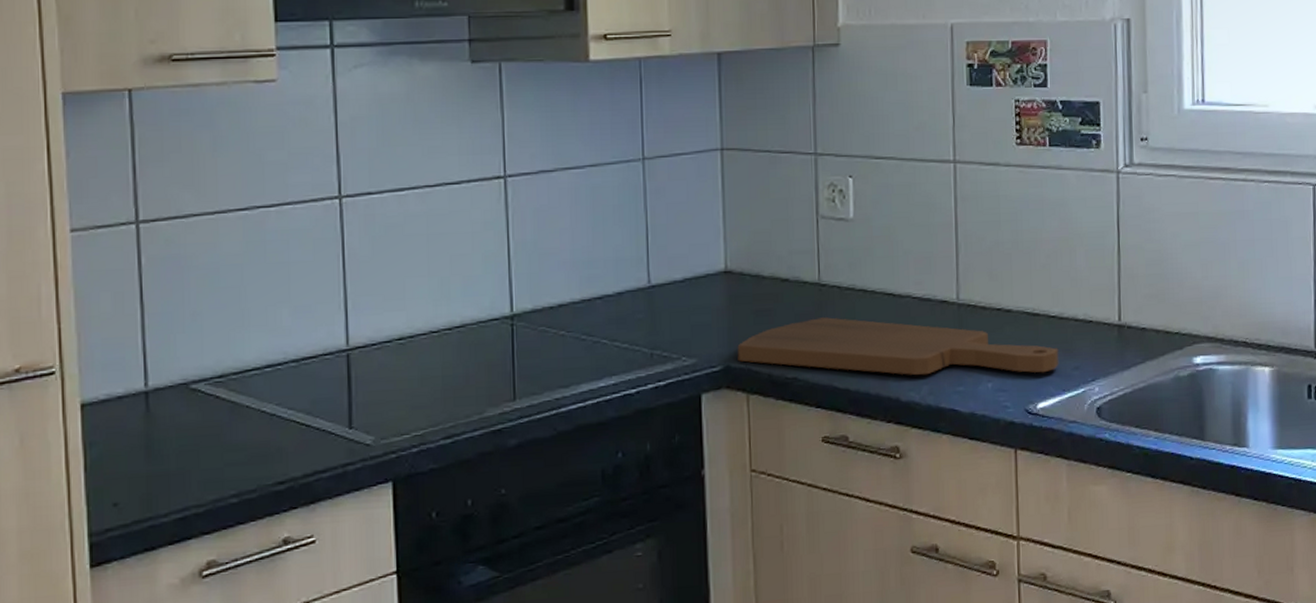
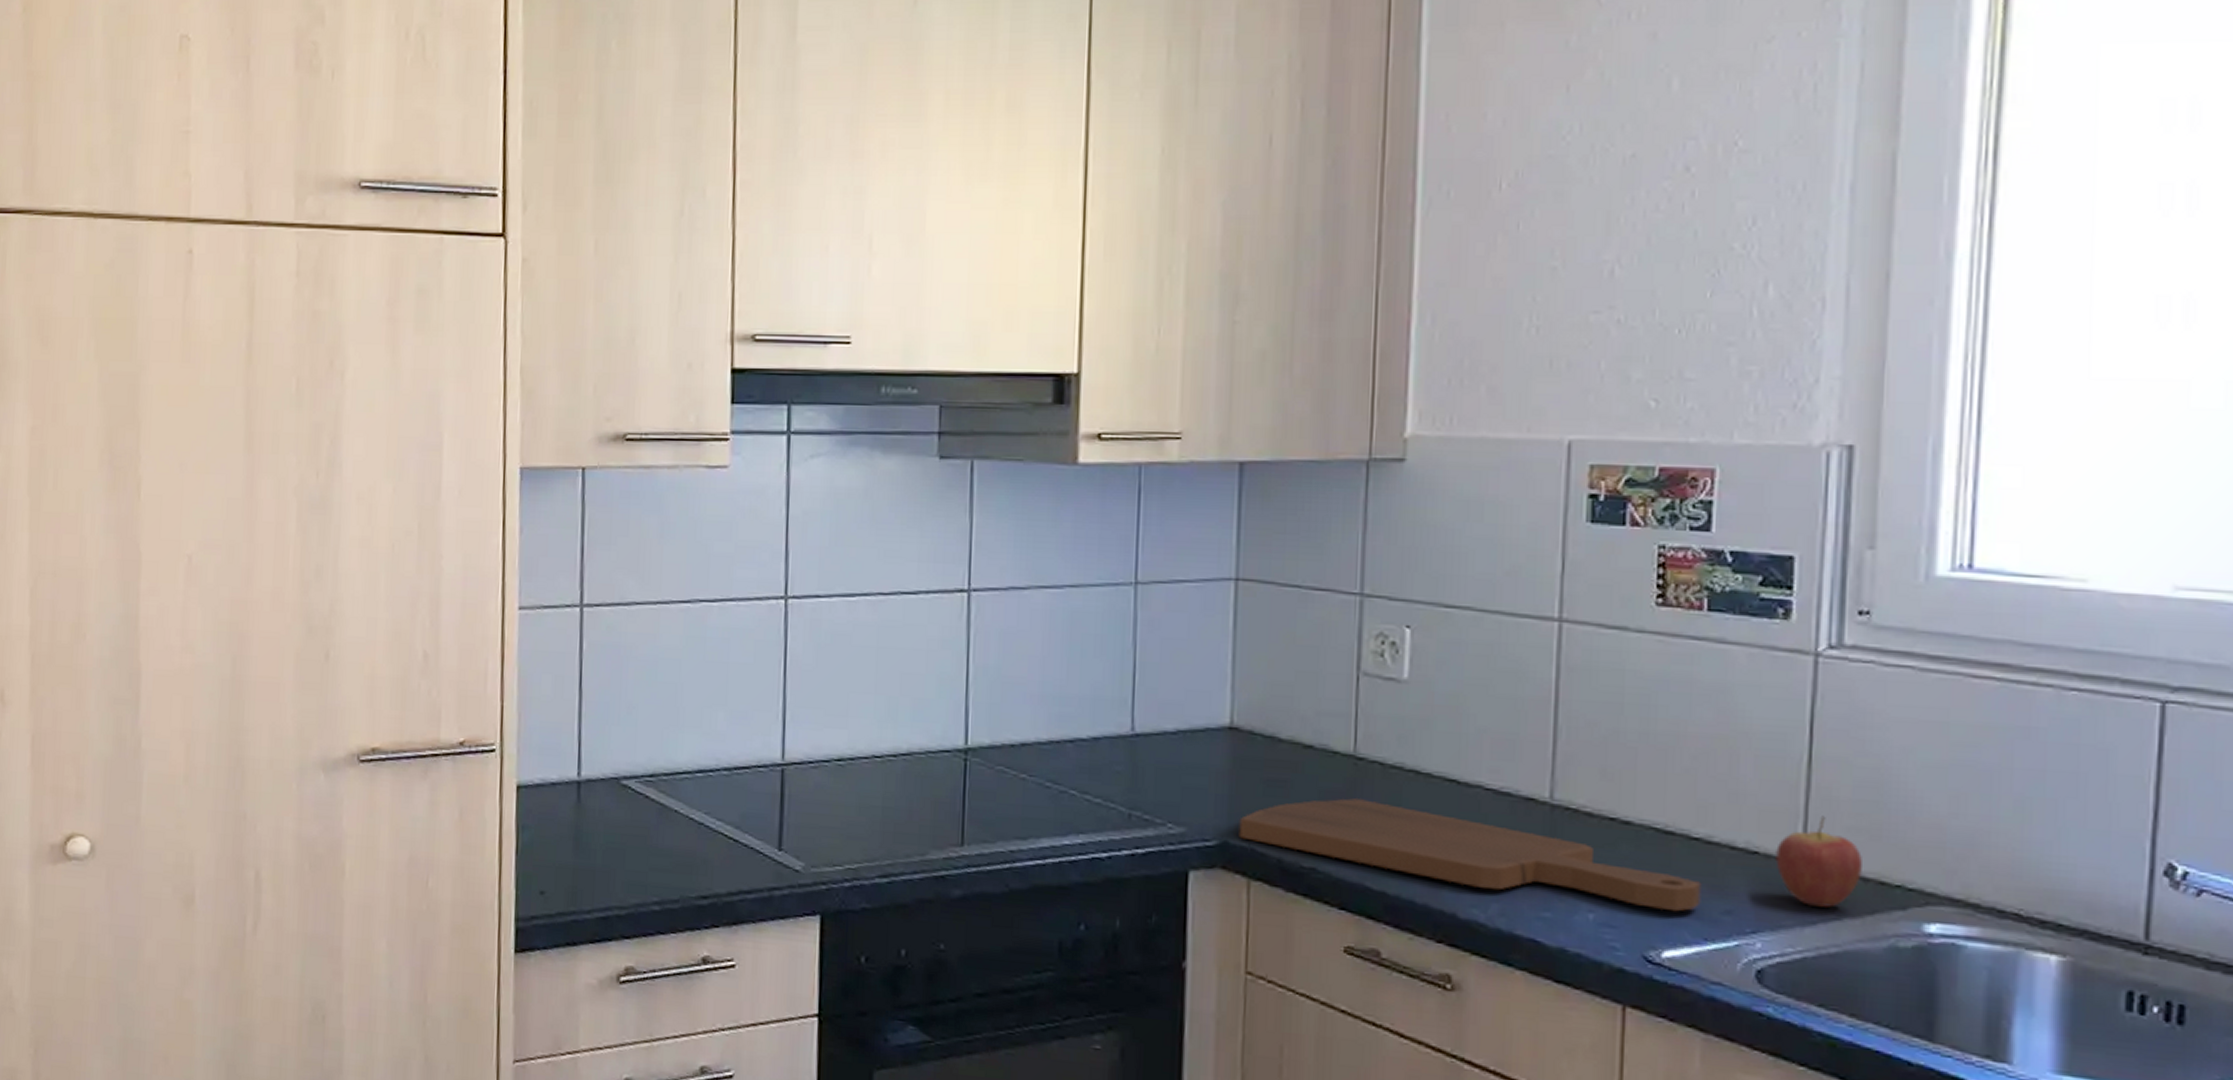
fruit: none [1103,288,1155,355] -> present [1775,815,1862,908]

